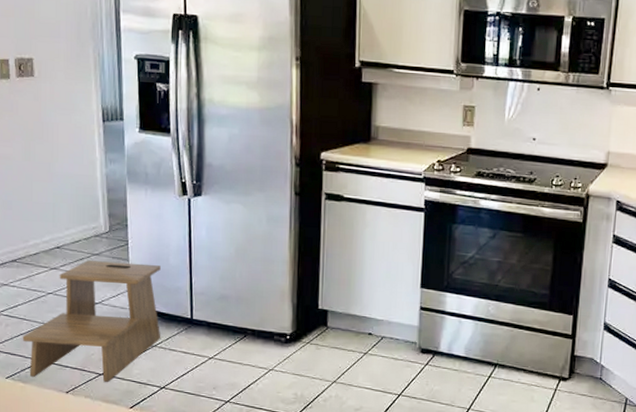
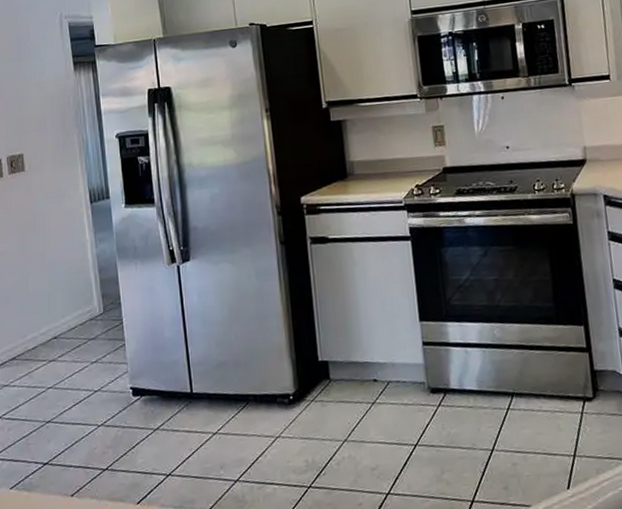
step stool: present [22,260,161,382] -> none [24,340,162,483]

